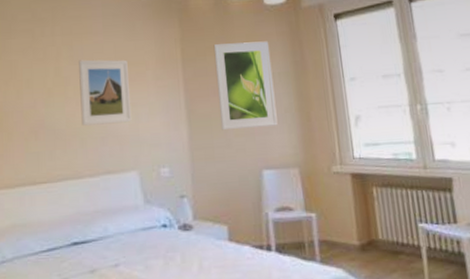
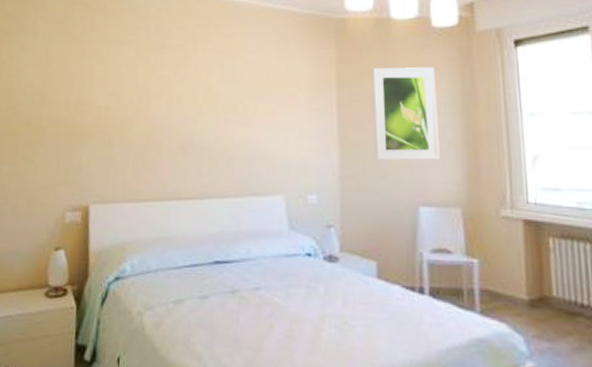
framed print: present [79,59,132,126] -> none [229,78,281,145]

